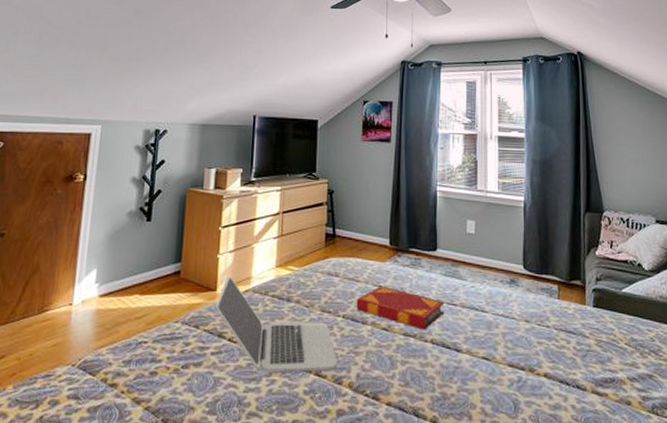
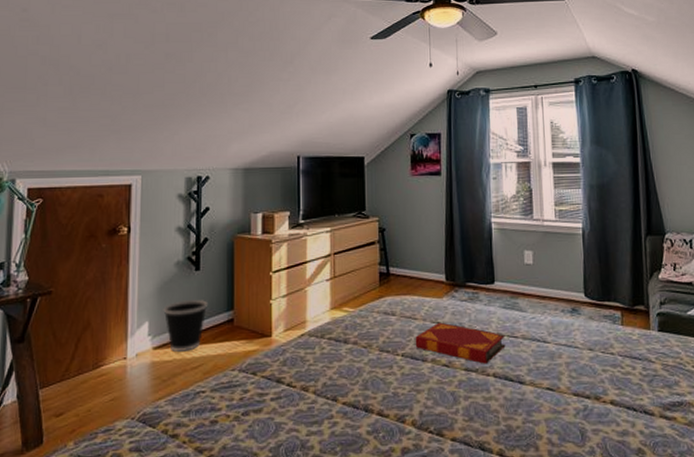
wastebasket: none [112,249,157,301] -> present [163,299,209,352]
laptop: present [215,276,337,373] -> none [272,321,399,415]

